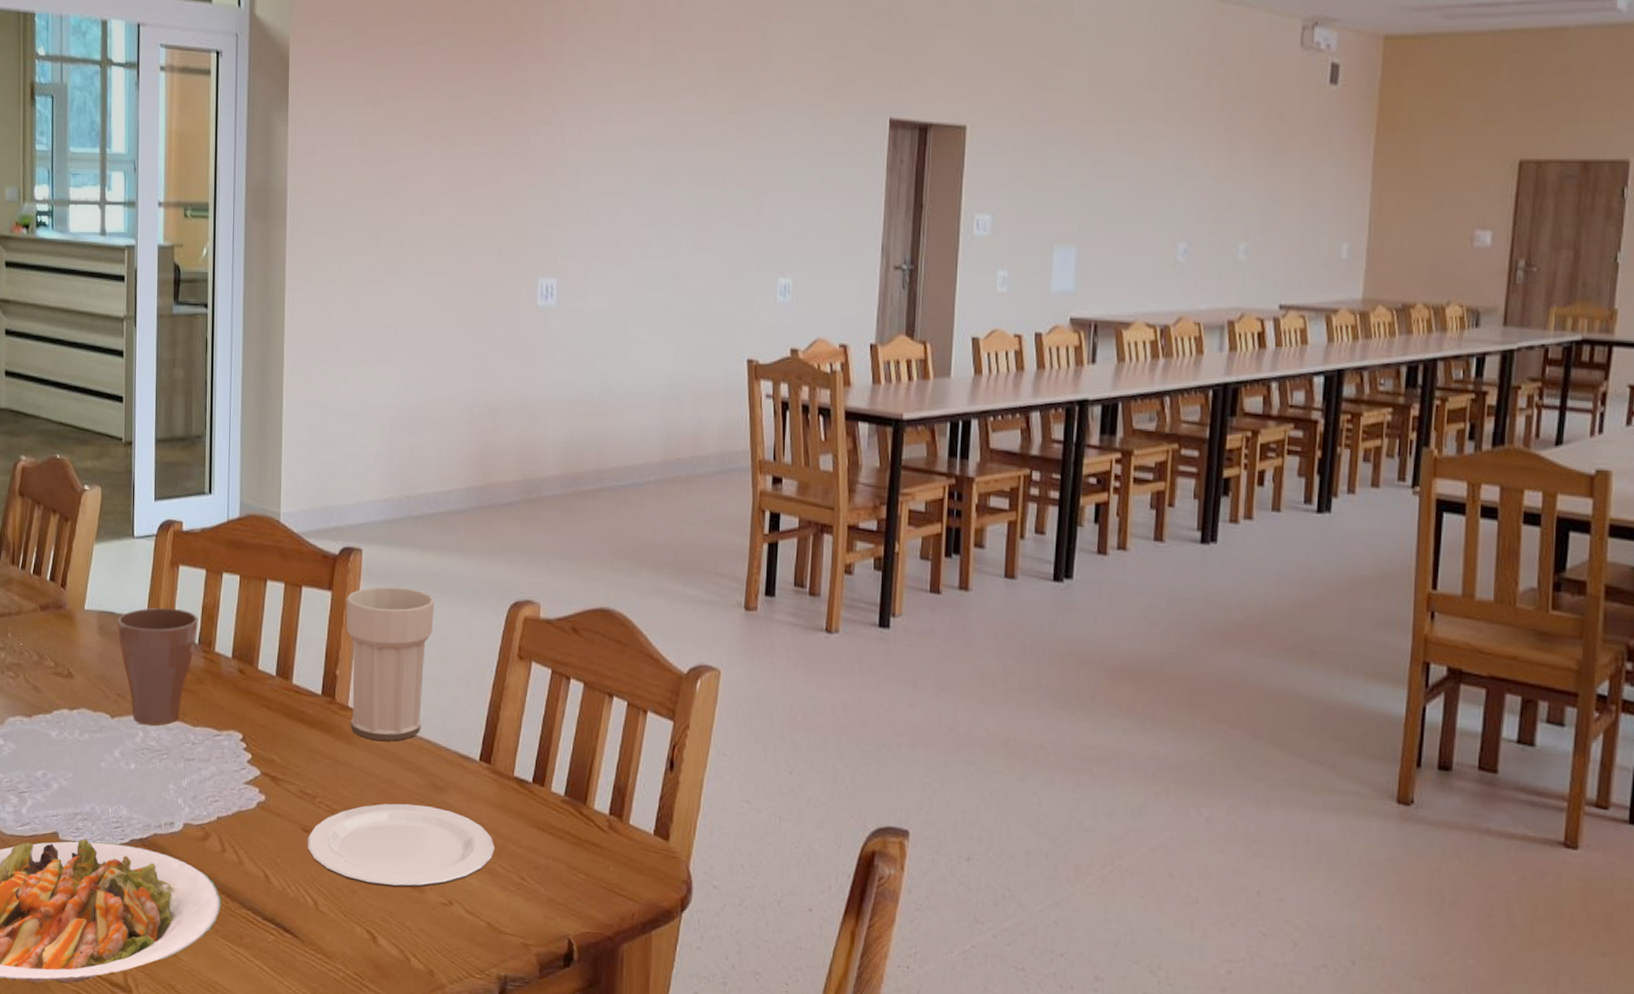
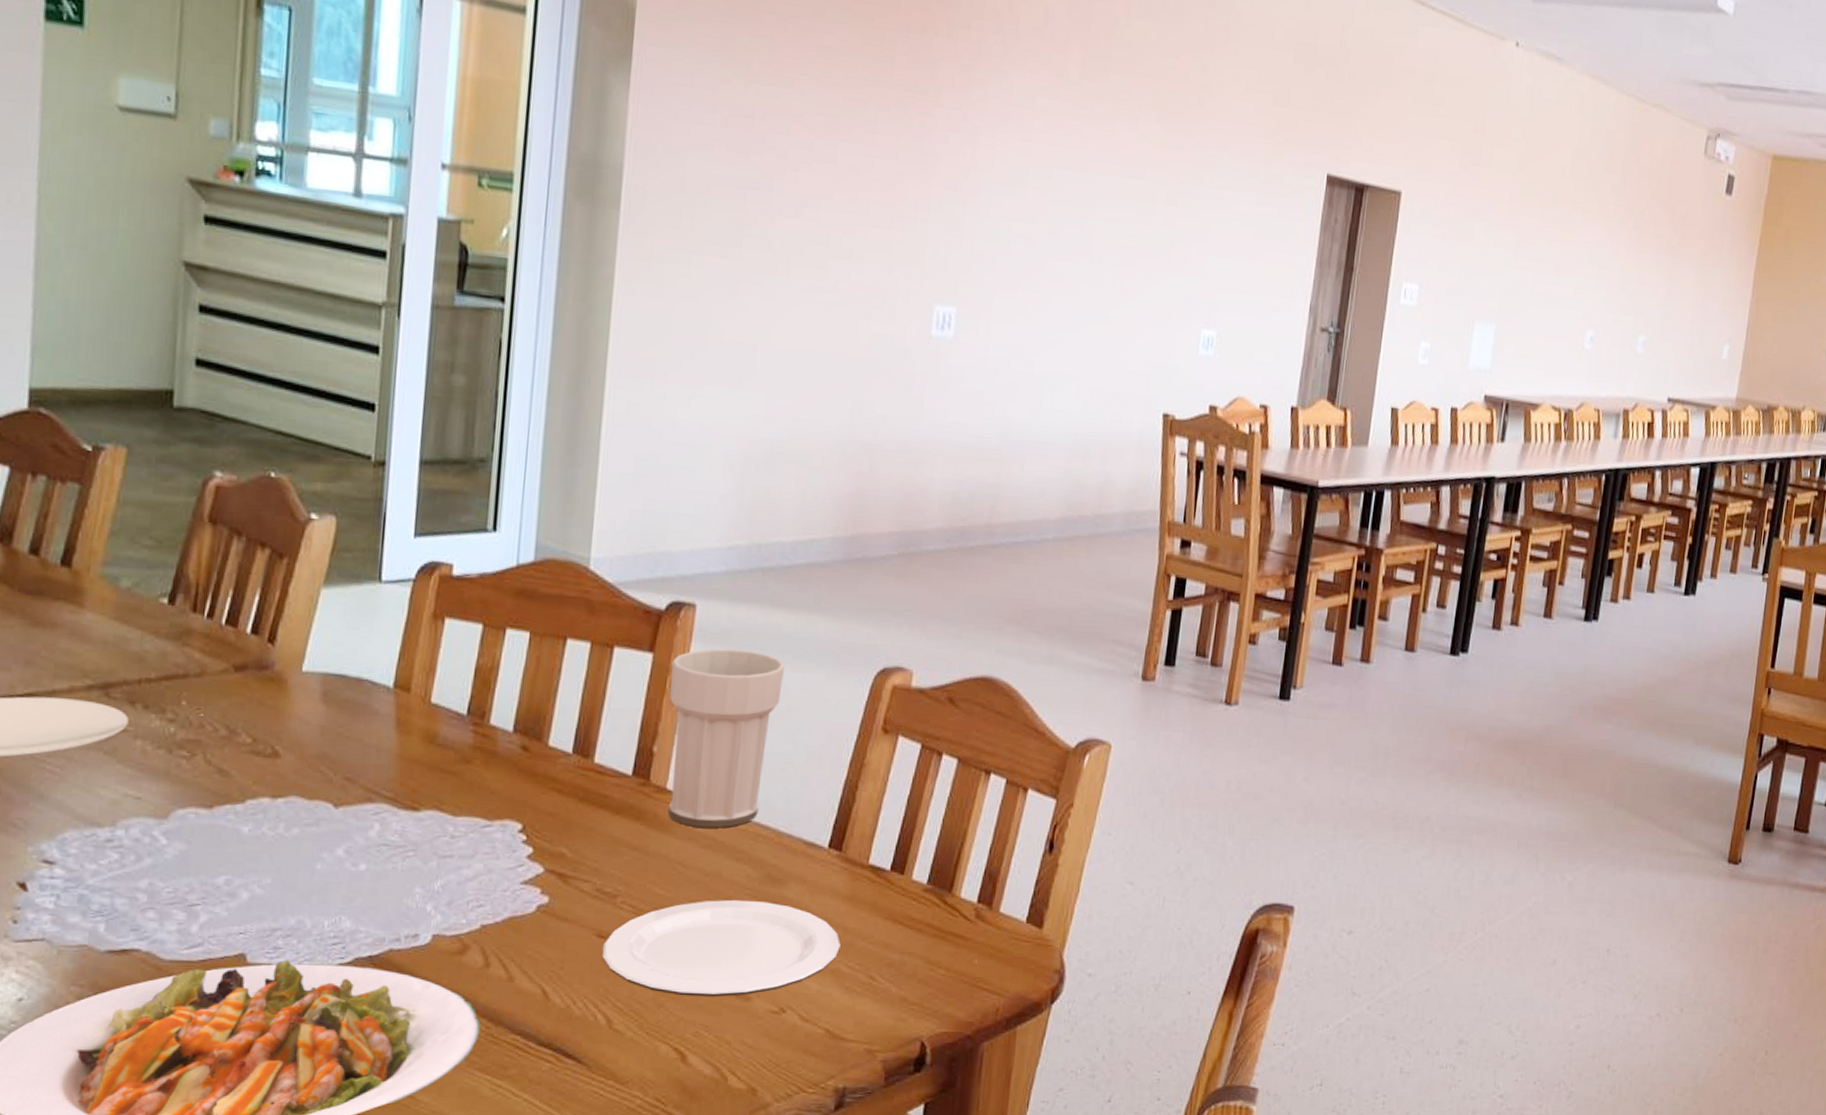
cup: present [117,607,198,726] -> none [350,670,469,816]

